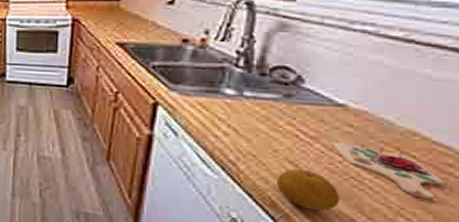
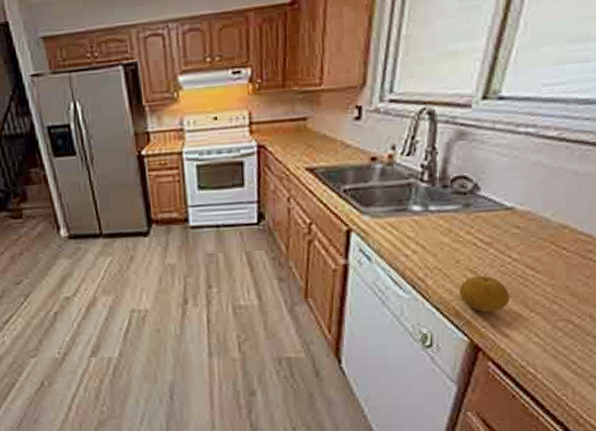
cutting board: present [328,140,445,200] -> none [500,242,586,285]

